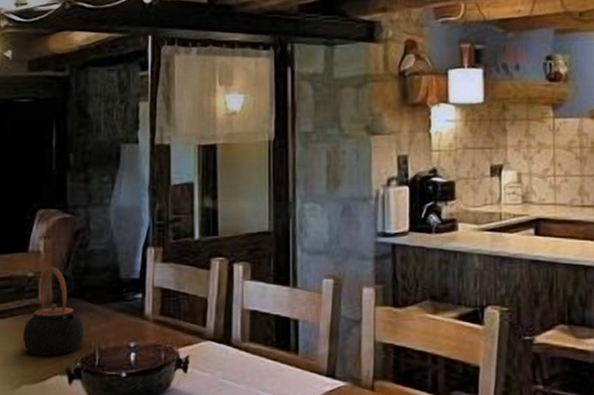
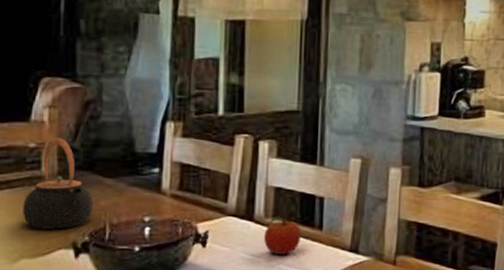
fruit: none [242,340,278,381] -> present [264,216,302,255]

